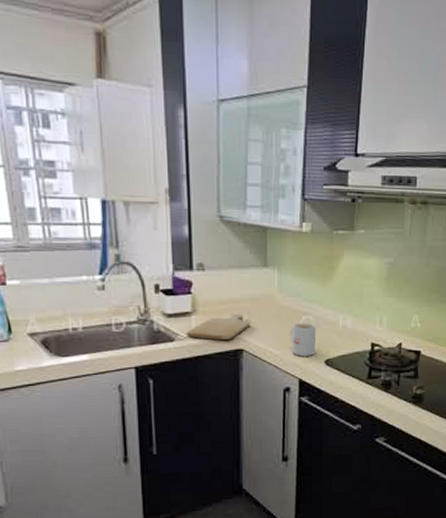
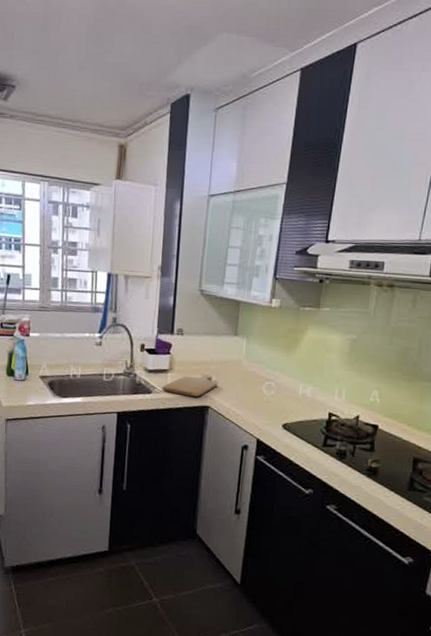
mug: present [290,322,317,356] -> none [252,387,277,419]

